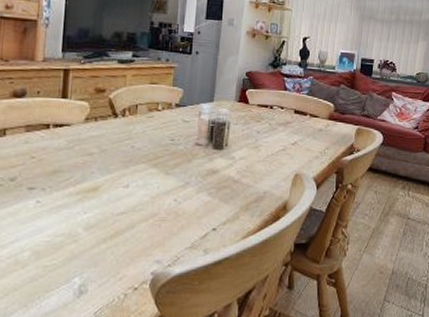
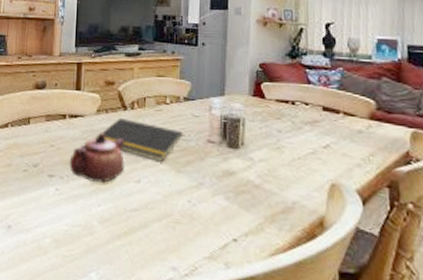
teapot: none [52,140,115,192] -> present [69,131,125,183]
notepad: none [81,125,173,166] -> present [94,117,184,162]

